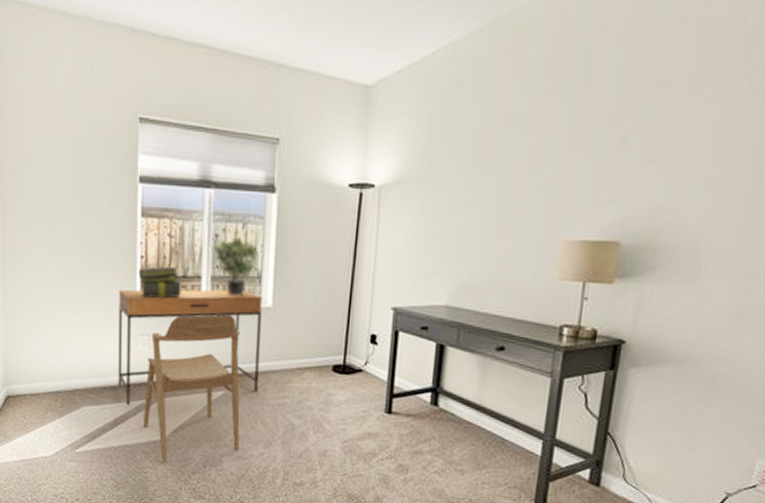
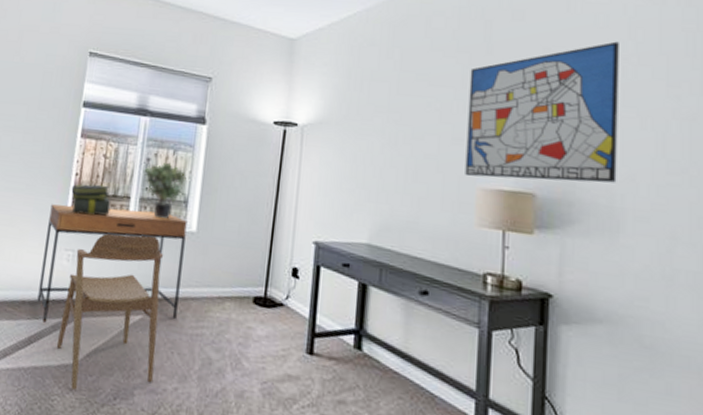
wall art: none [549,64,732,229] -> present [465,41,619,183]

